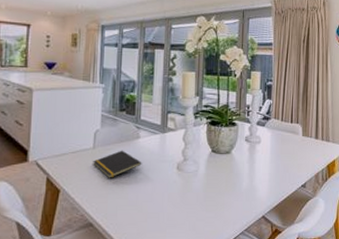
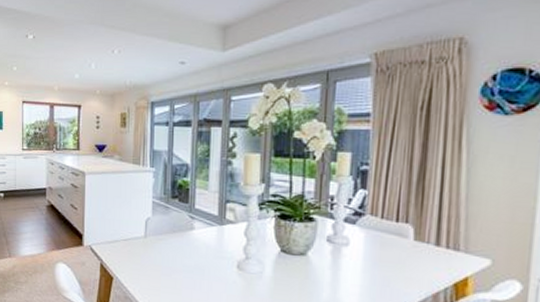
notepad: present [93,150,142,178] -> none [145,241,197,271]

